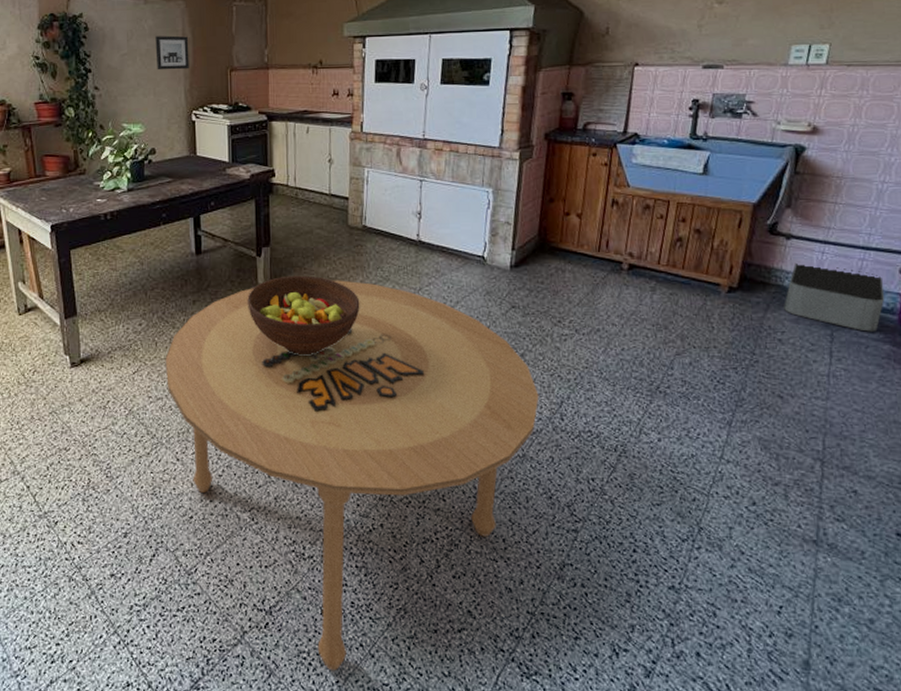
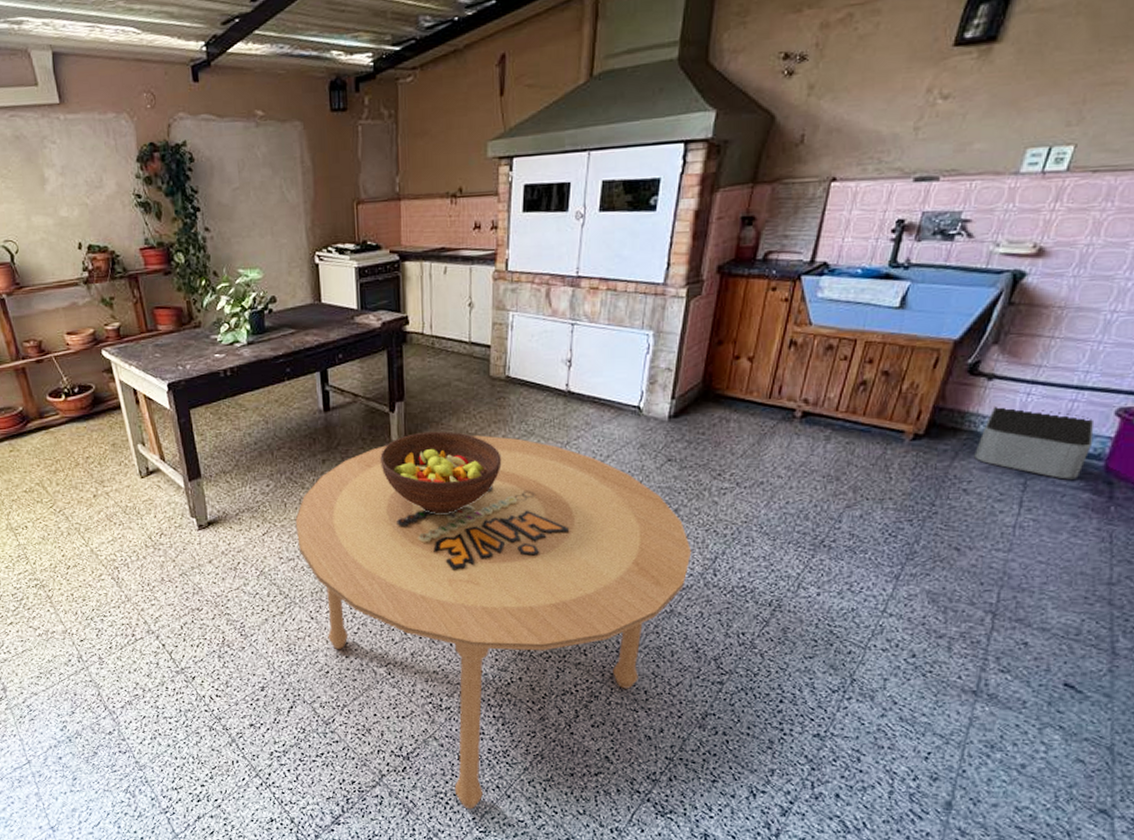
wall art: present [155,35,189,70] -> none [270,164,310,206]

